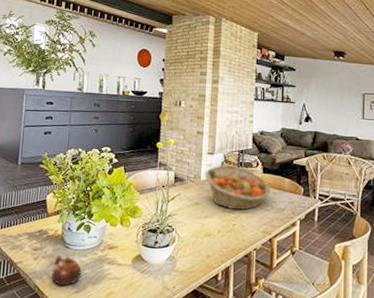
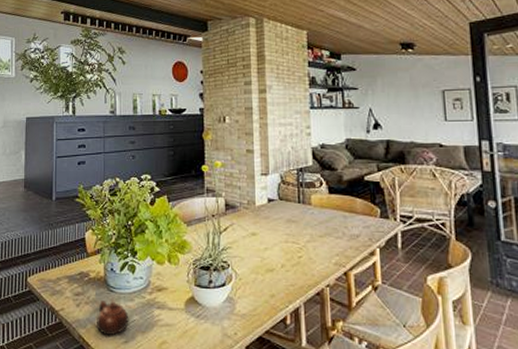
fruit basket: present [205,164,270,210] -> none [260,186,340,239]

